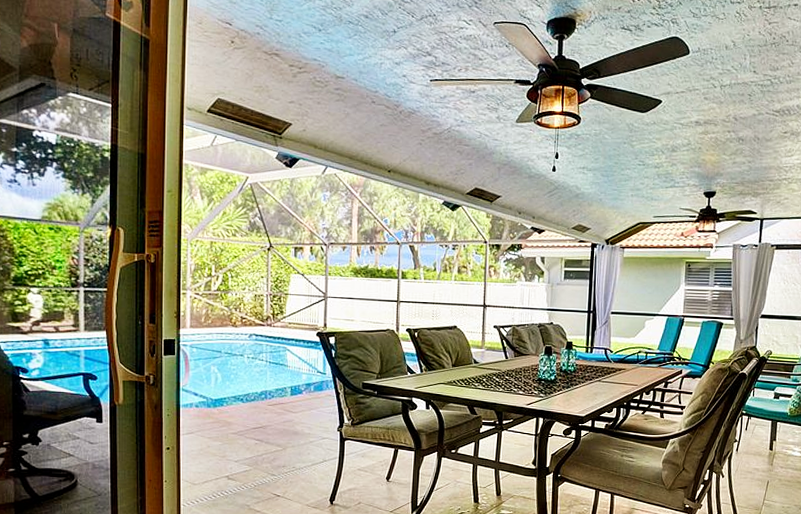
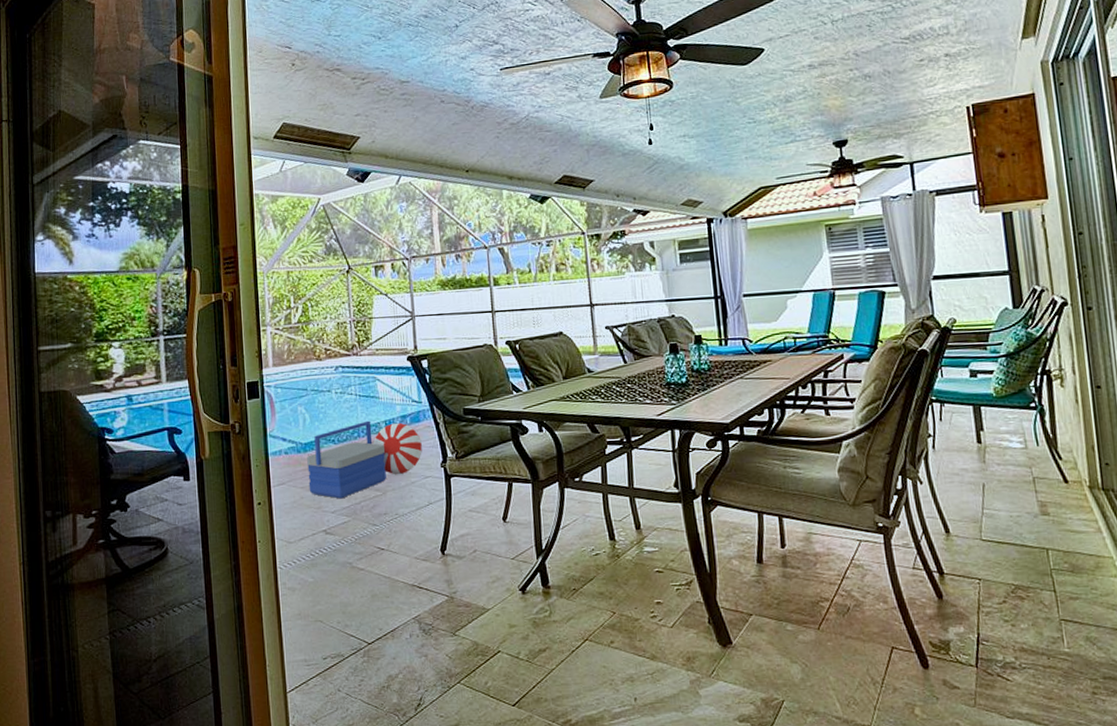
cooler: none [216,385,288,451] -> present [307,420,386,499]
beach ball: none [278,389,322,434] -> present [373,422,422,474]

